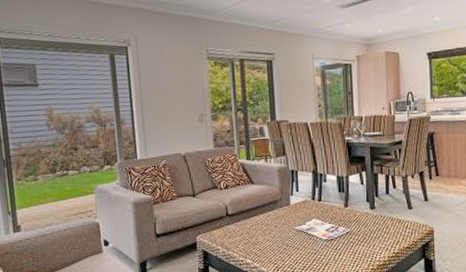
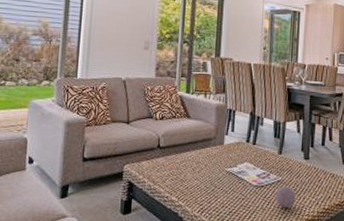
decorative ball: none [346,237,366,257] -> present [275,186,296,208]

